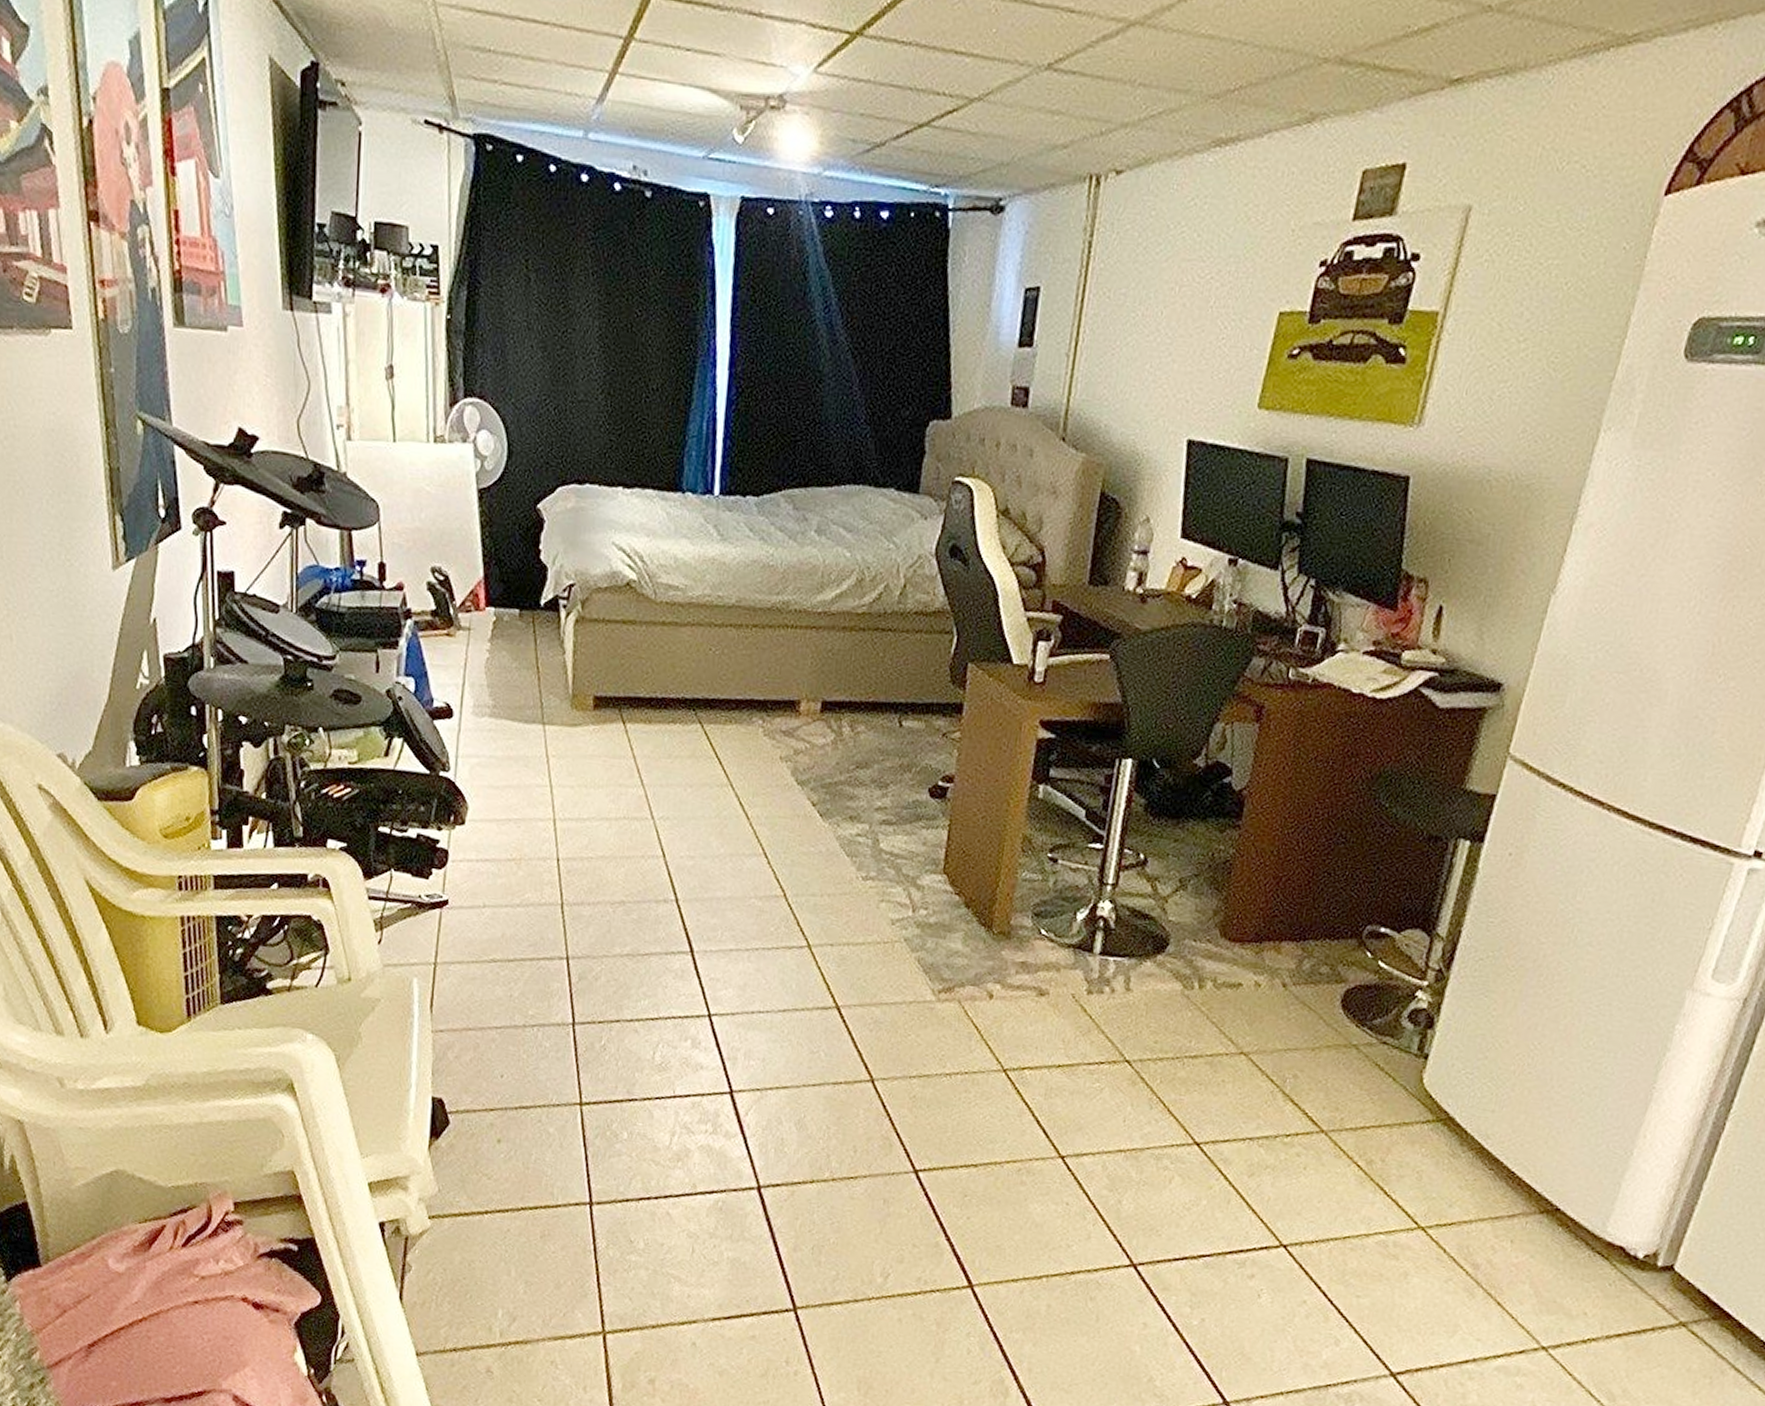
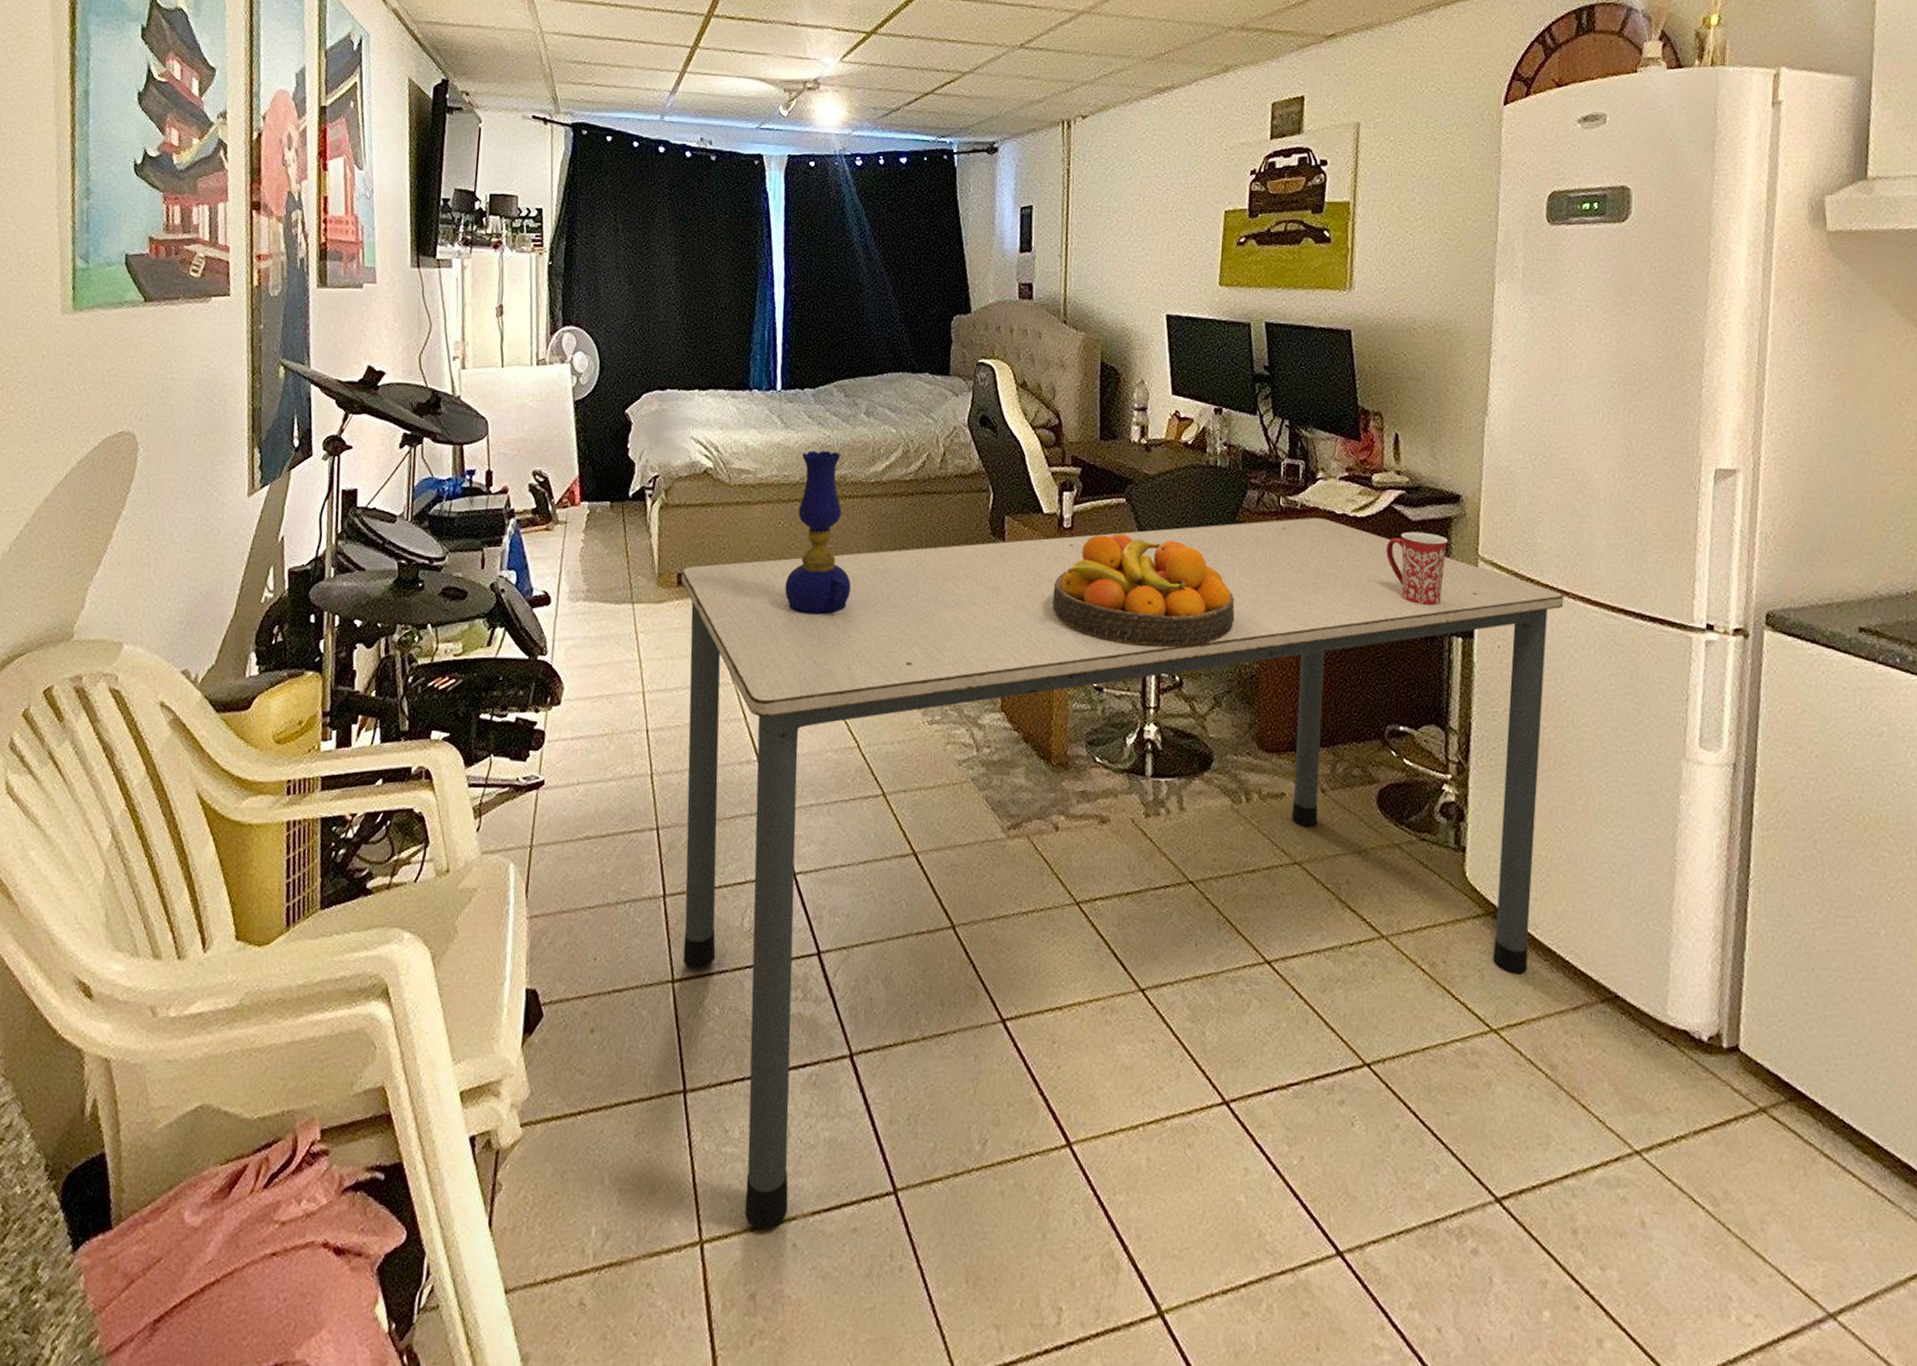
dining table: none [591,689,1598,1329] -> present [681,518,1564,1230]
oil lamp: none [713,569,788,755] -> present [785,450,852,615]
fruit bowl: none [1011,693,1220,823] -> present [1053,533,1235,647]
mug: none [1401,719,1477,804] -> present [1386,531,1448,606]

